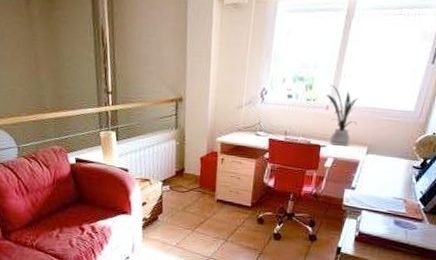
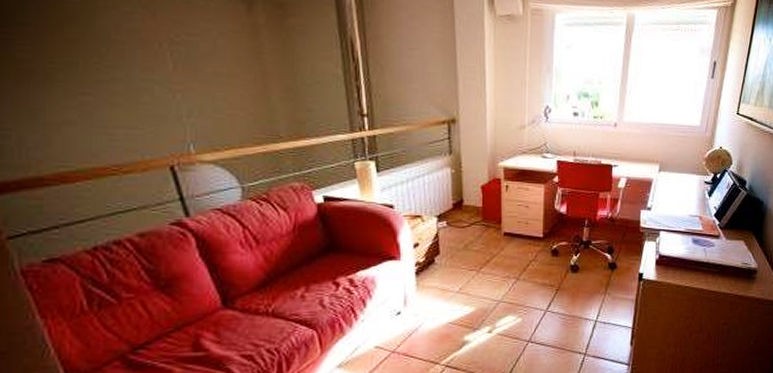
house plant: present [326,85,360,146] -> none [613,101,647,165]

